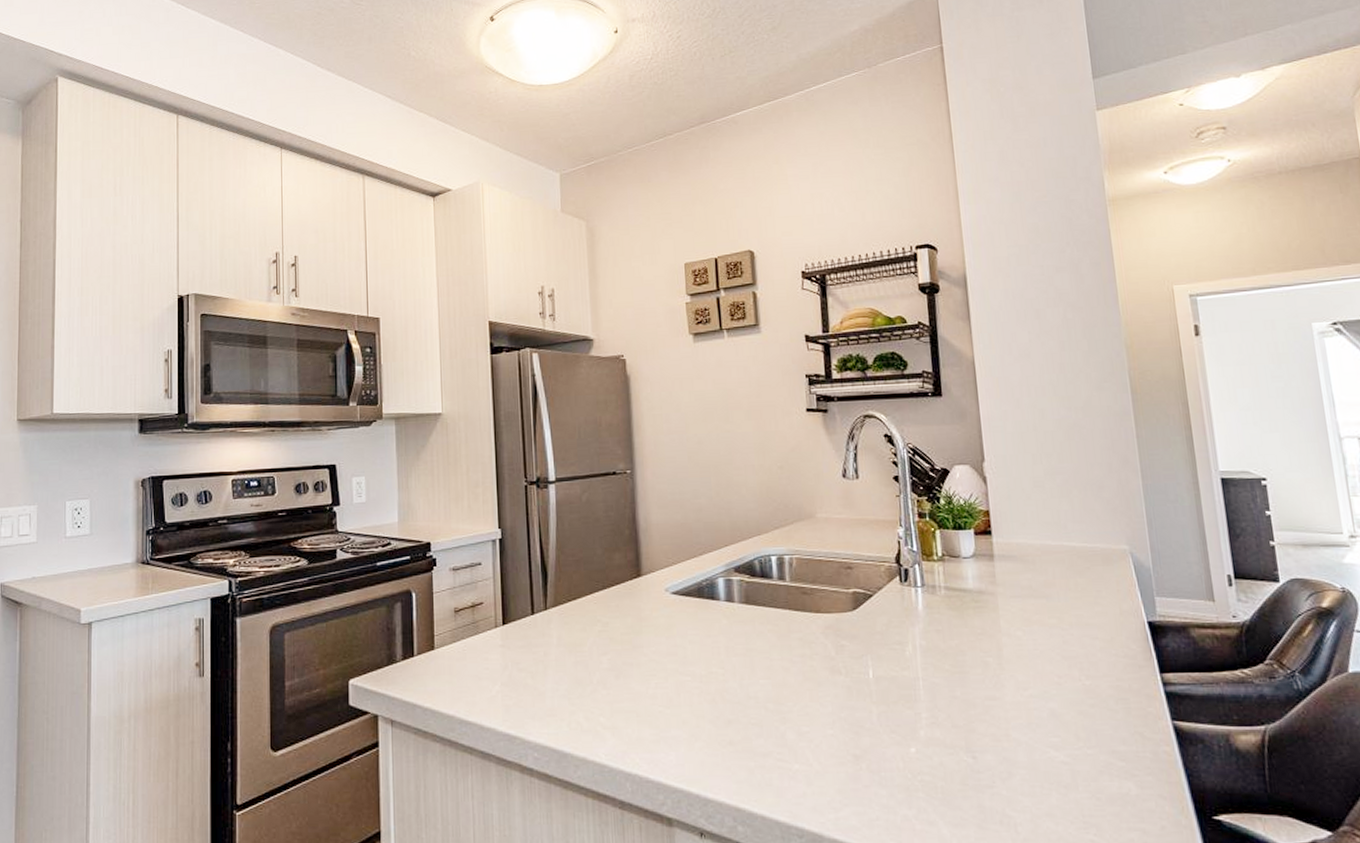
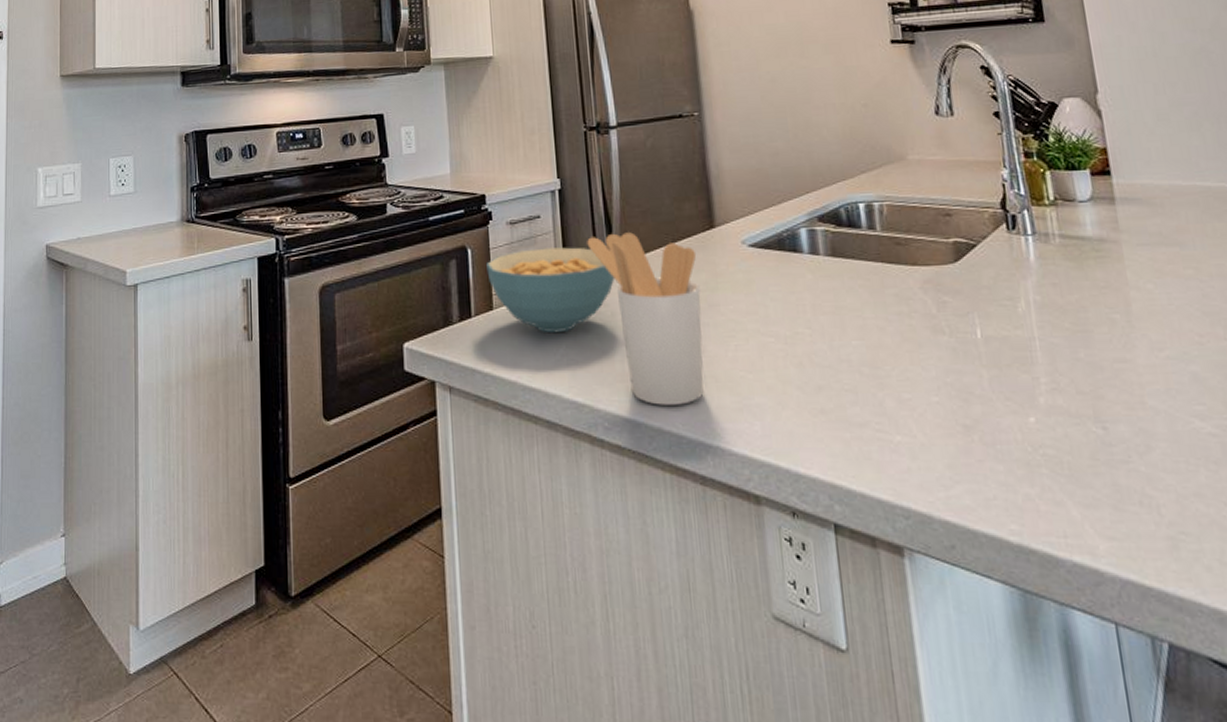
cereal bowl: none [430,592,549,672] -> present [486,247,615,333]
utensil holder: none [524,579,626,737] -> present [587,232,704,405]

